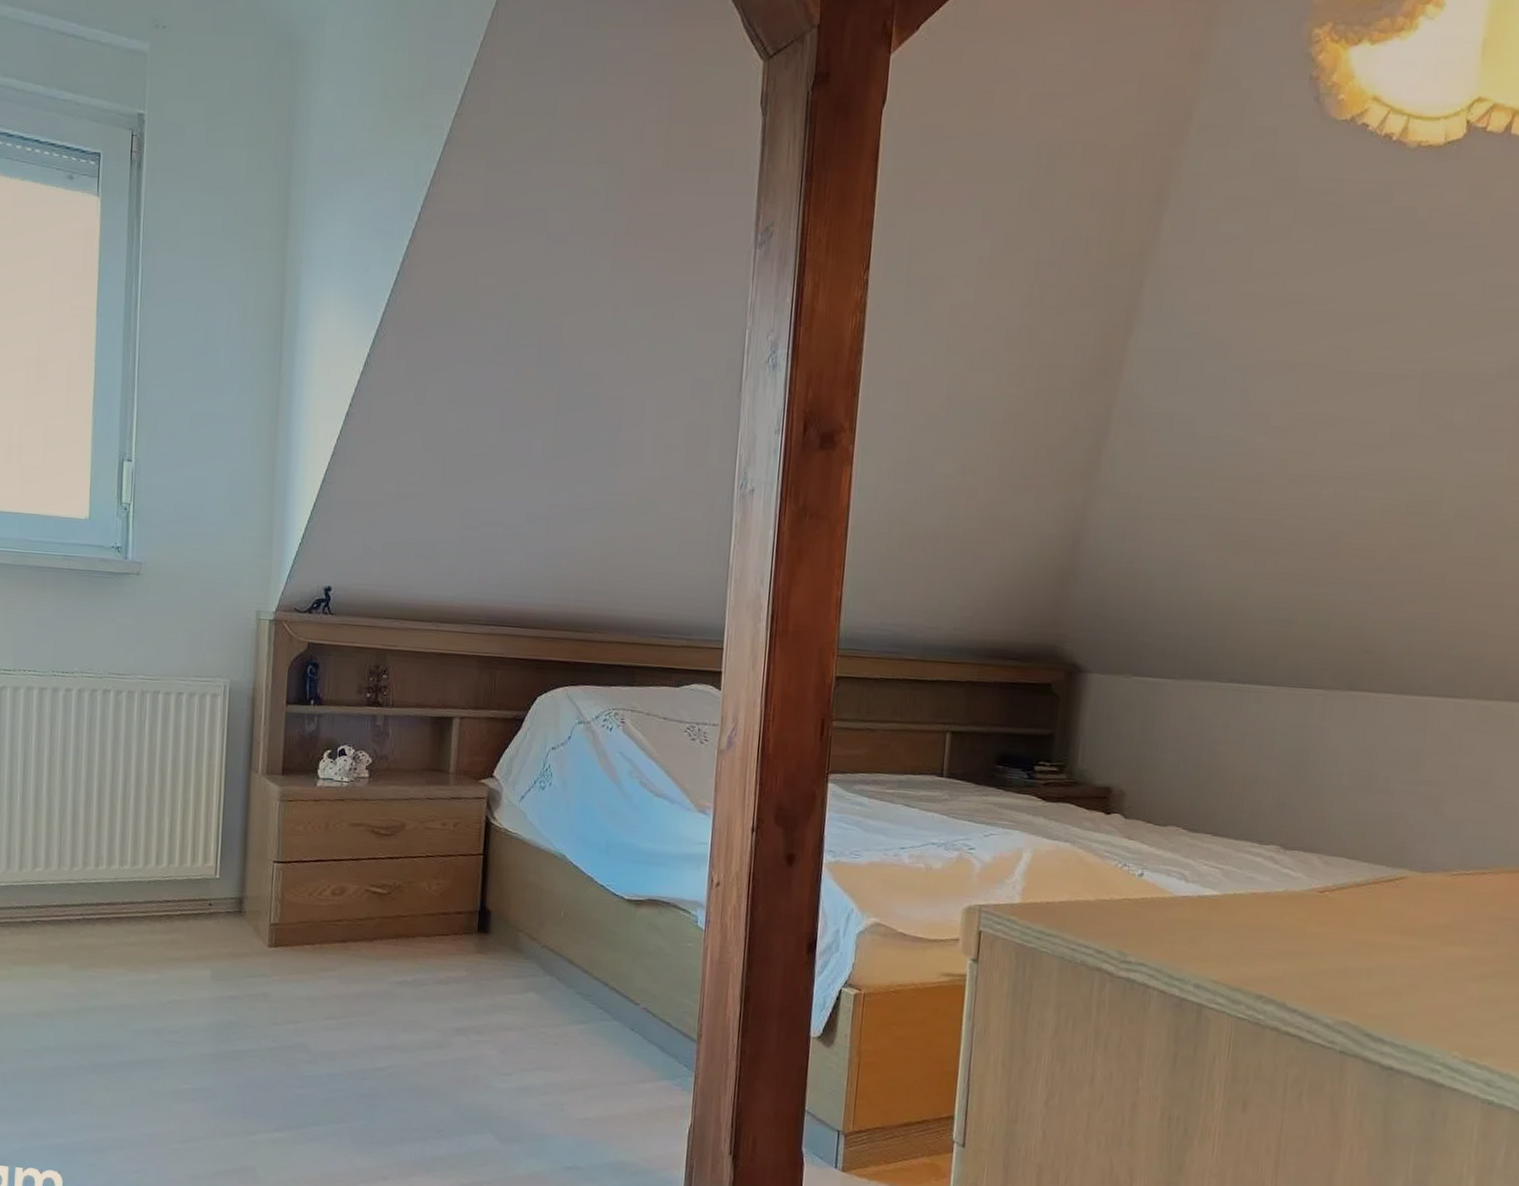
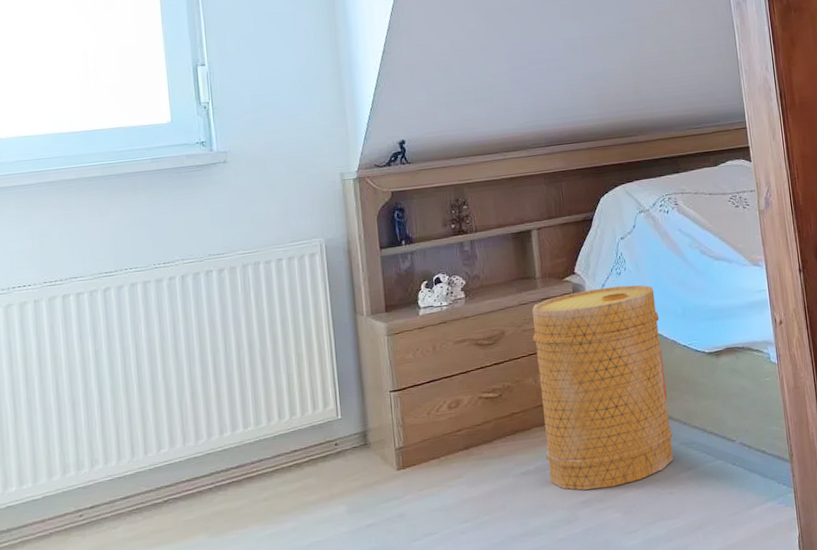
basket: none [426,798,579,1021] -> present [531,285,674,490]

